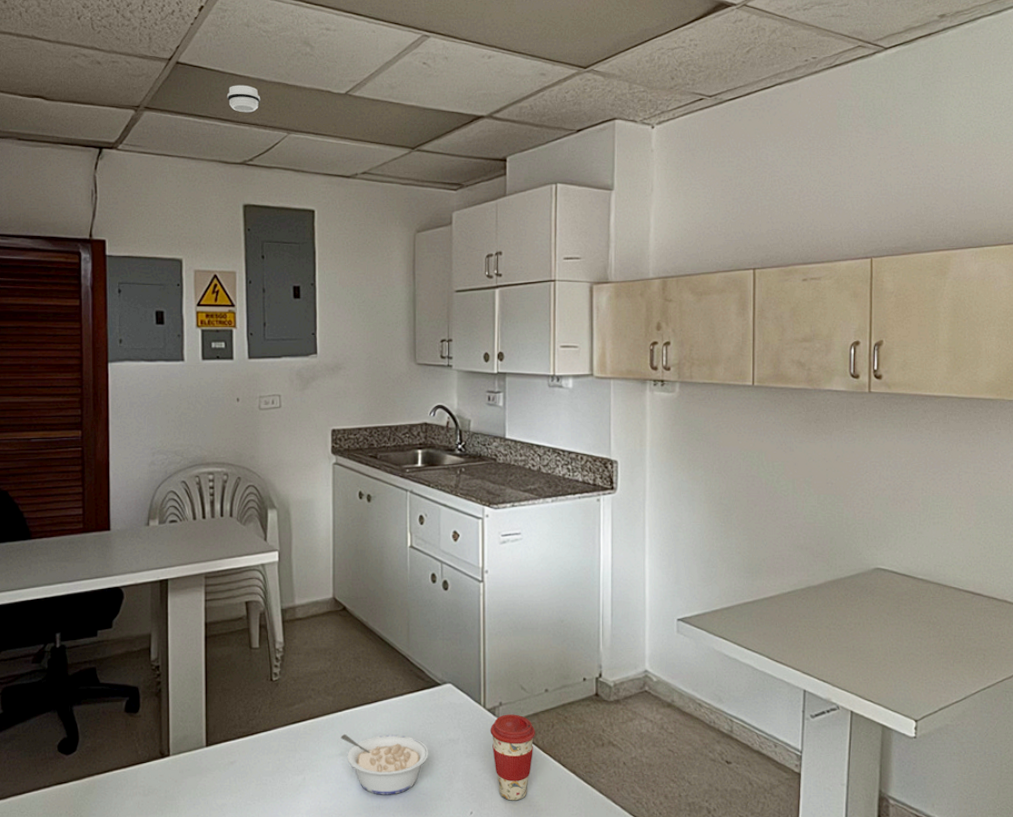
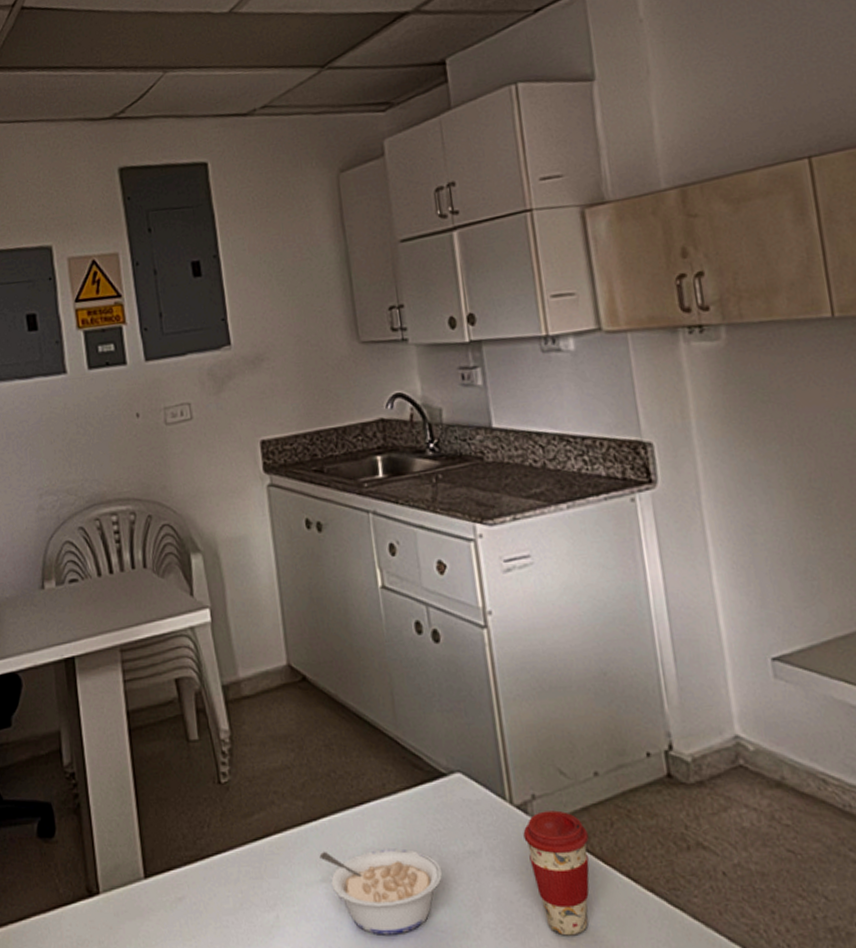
smoke detector: present [226,85,261,113] -> none [84,21,127,55]

